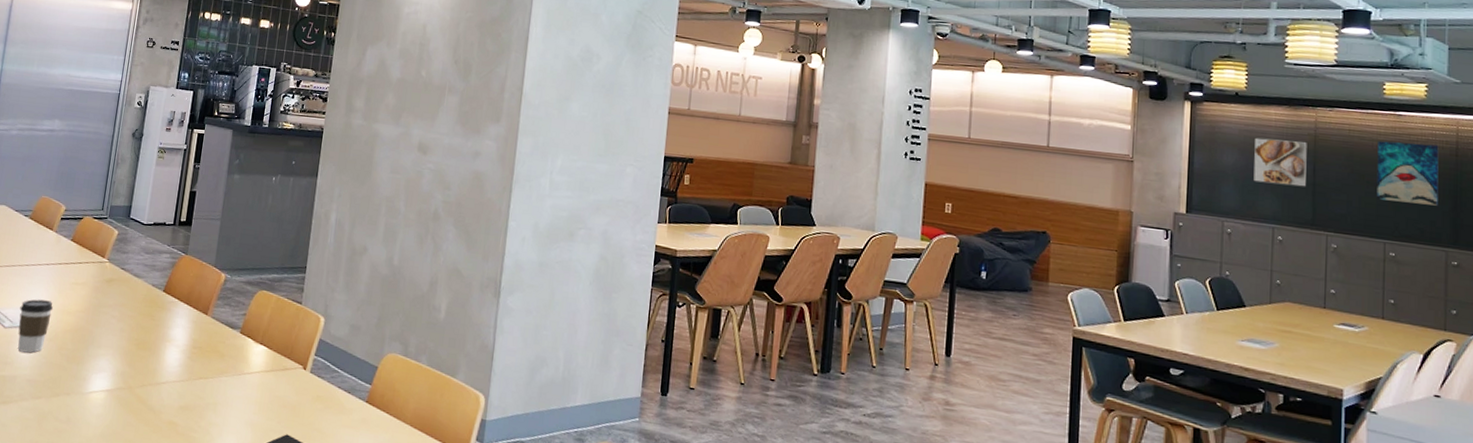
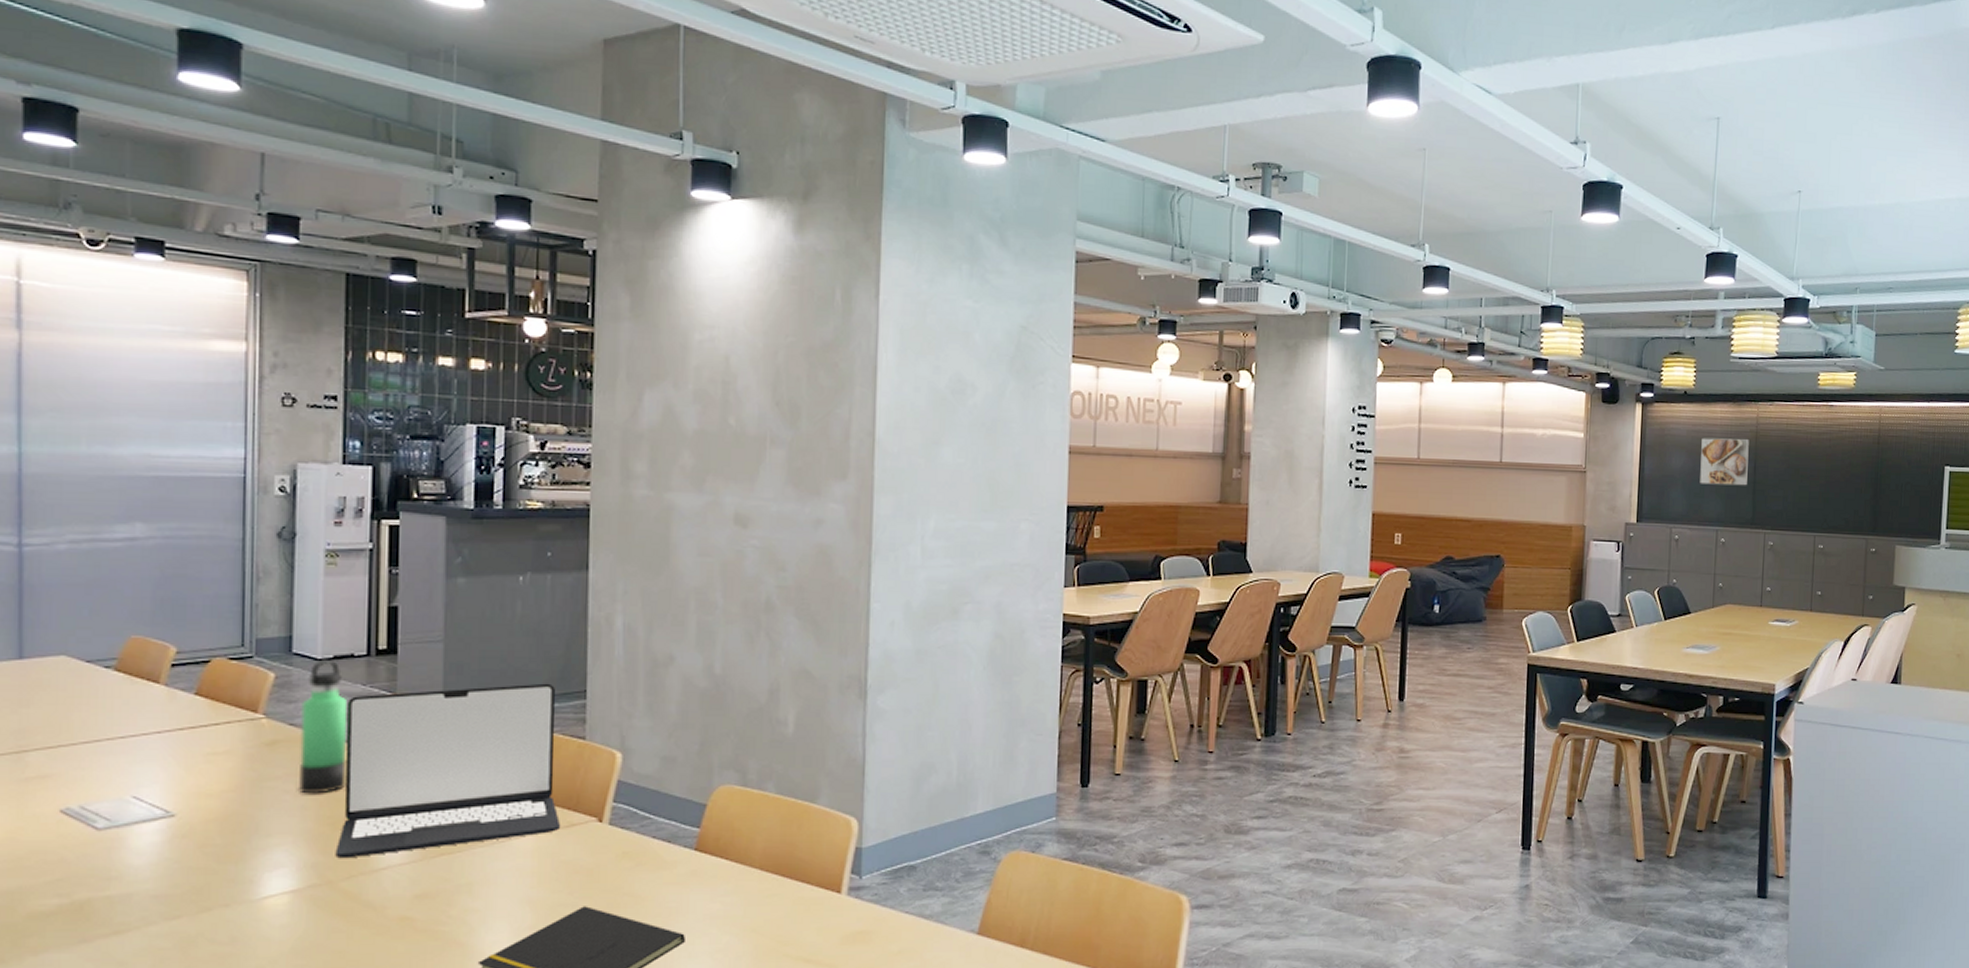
coffee cup: present [17,299,54,353] -> none [120,783,181,859]
thermos bottle: none [121,224,157,321] -> present [299,659,347,794]
laptop: none [136,253,286,373] -> present [335,683,561,859]
wall art: present [1376,140,1439,206] -> none [1809,433,1864,495]

